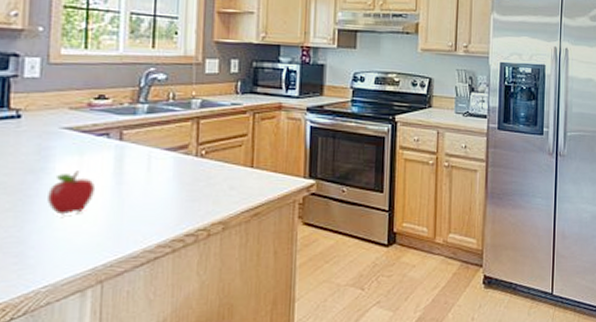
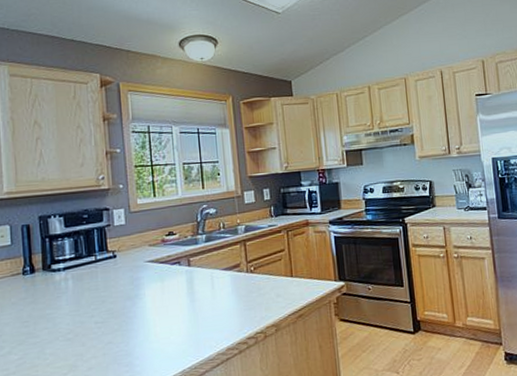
fruit: present [47,171,96,215] -> none [143,294,176,331]

